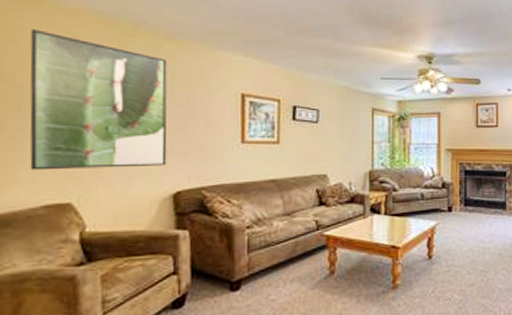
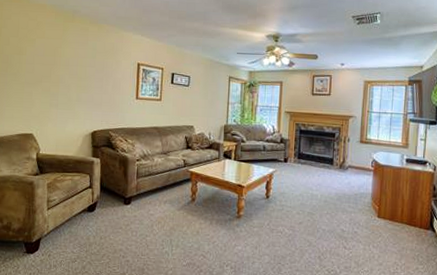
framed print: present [29,29,167,171] -> none [11,18,92,112]

